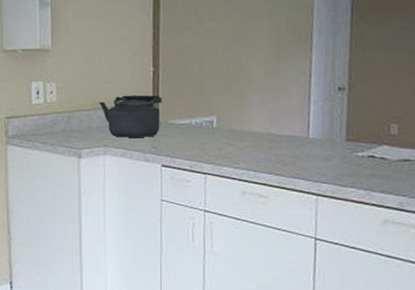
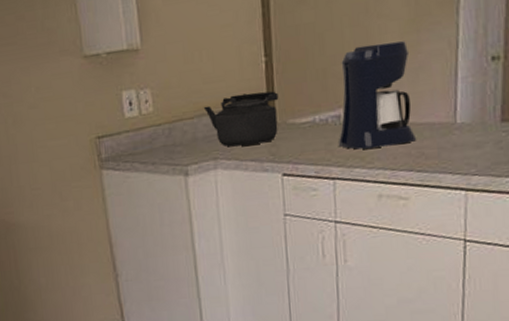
coffee maker: none [210,66,276,151] -> present [338,41,417,150]

